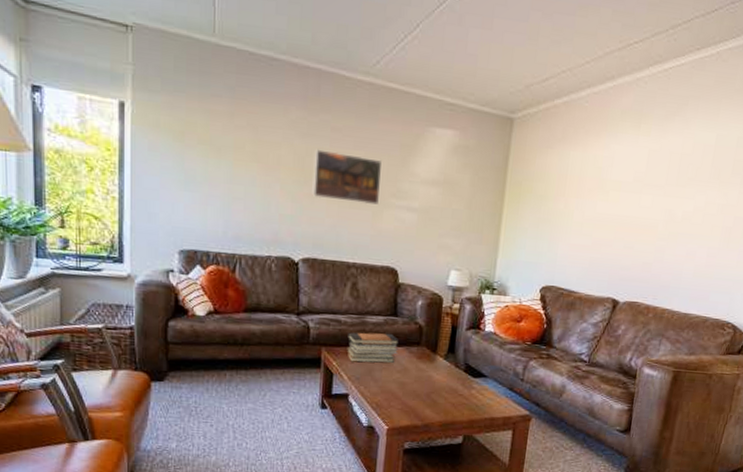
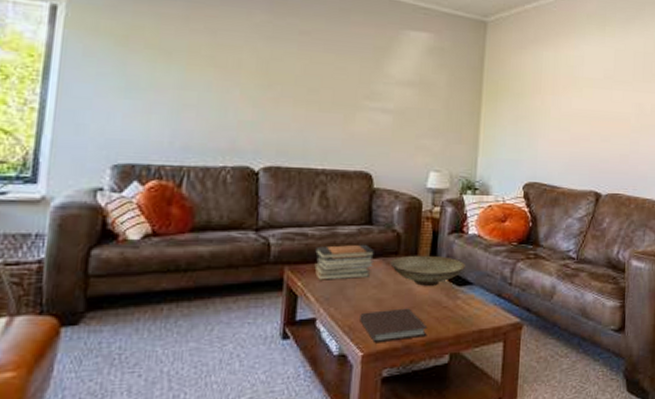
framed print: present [313,149,383,205] -> none [278,52,355,108]
notebook: none [386,392,445,420] -> present [360,308,428,344]
decorative bowl: none [412,346,482,375] -> present [390,255,467,286]

